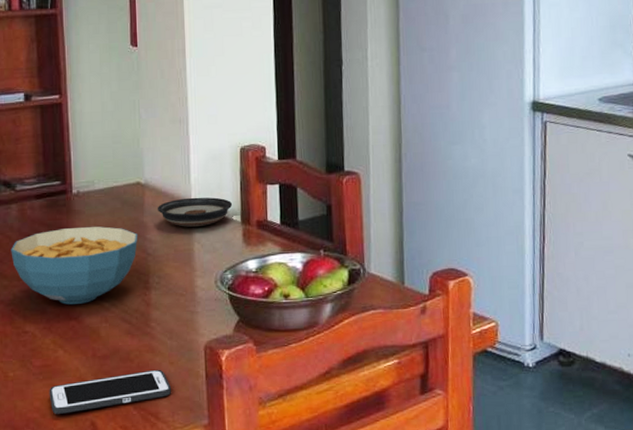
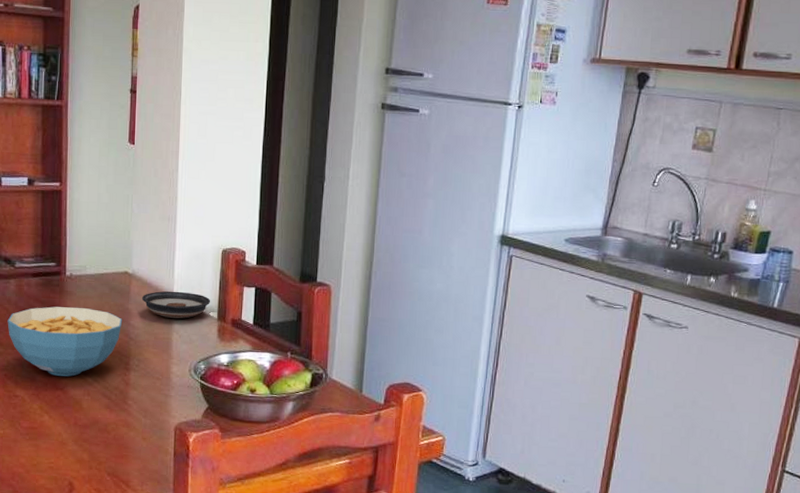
cell phone: present [49,369,172,414] -> none [33,442,143,472]

